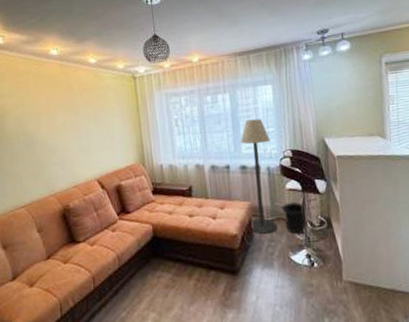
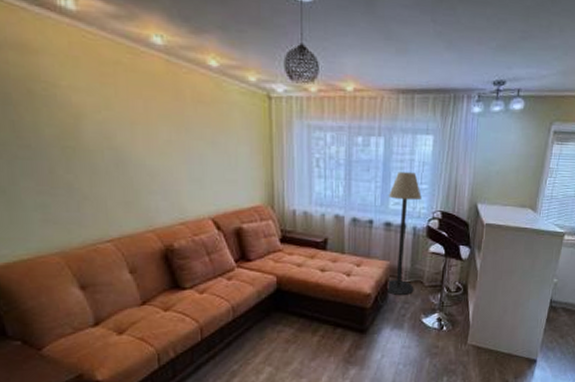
trash can: present [281,201,310,235] -> none [421,265,449,298]

